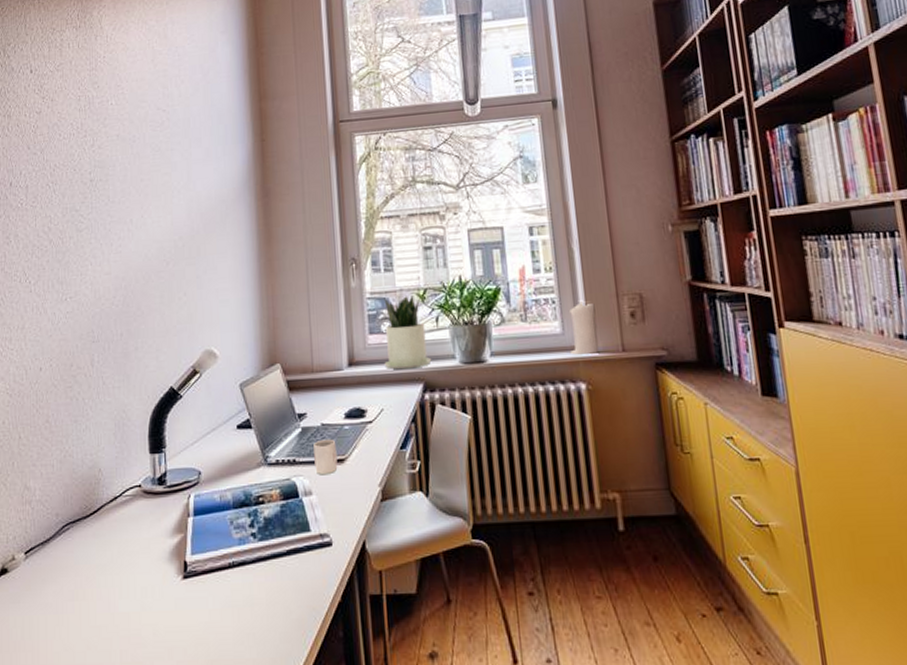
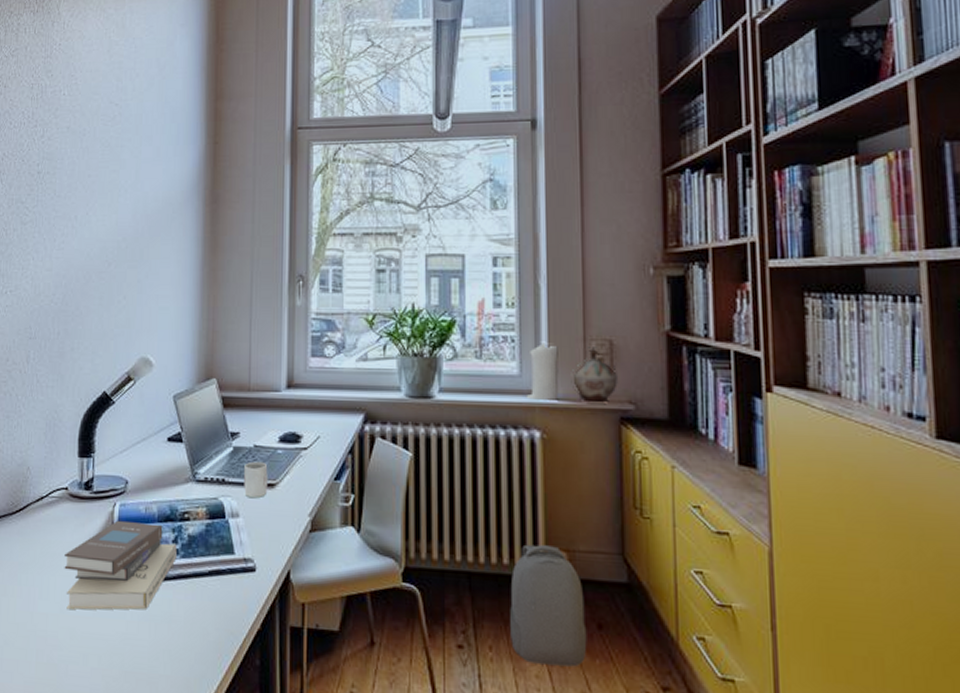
books: none [142,510,254,606] -> present [64,520,177,610]
planter: present [384,295,432,370] -> none [325,320,375,398]
backpack: none [571,488,646,601] -> present [510,544,587,667]
ceramic jug: none [608,301,650,352] -> present [571,347,617,403]

